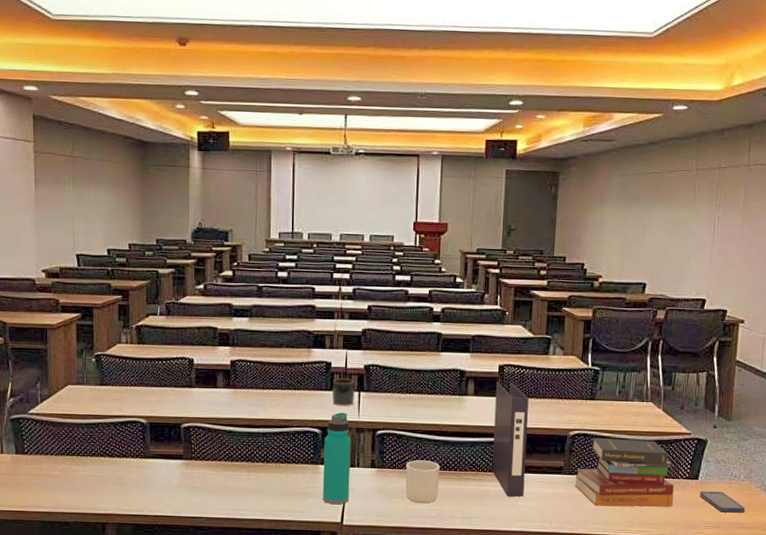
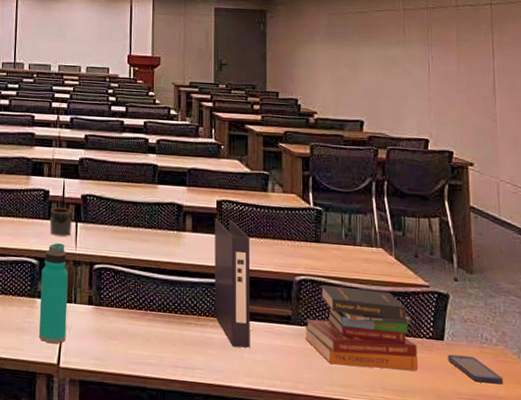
mug: present [405,460,441,504] -> none [123,299,160,349]

